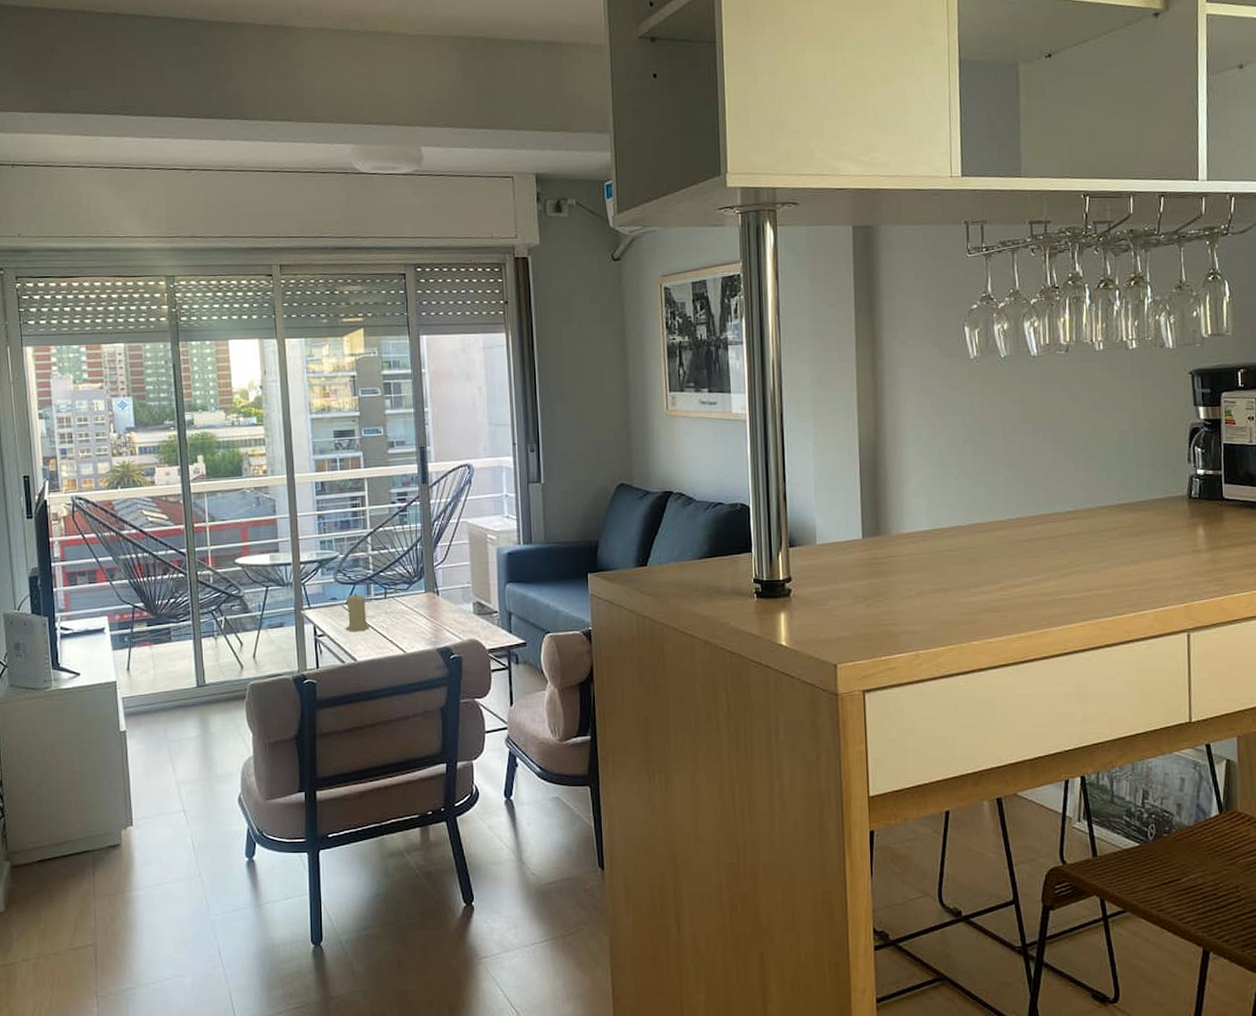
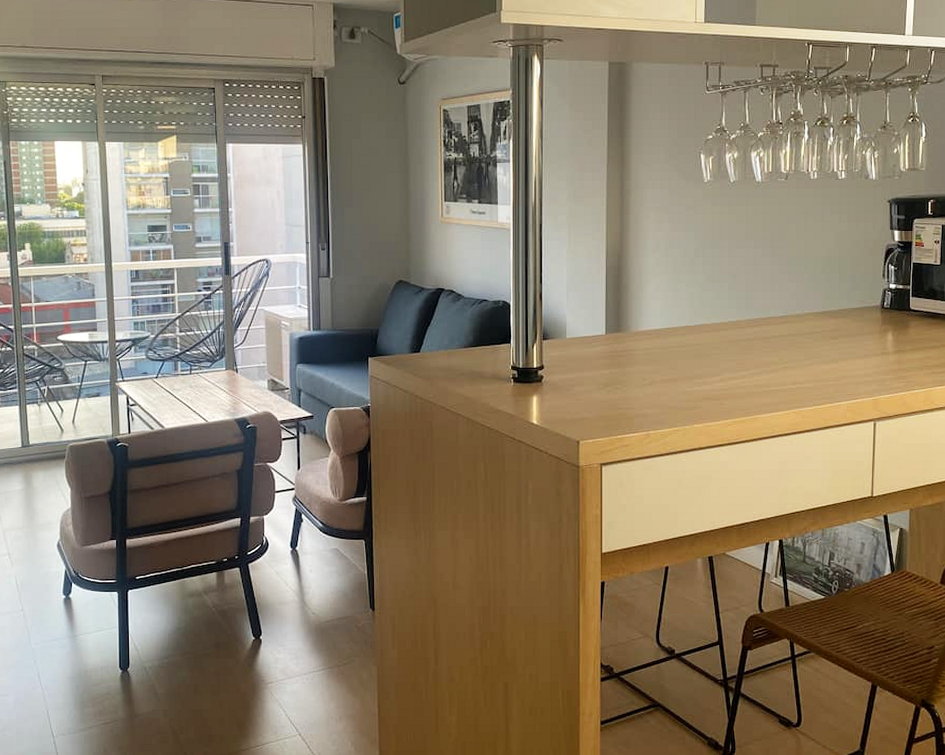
candle: present [345,593,370,632] -> none [154,369,177,403]

